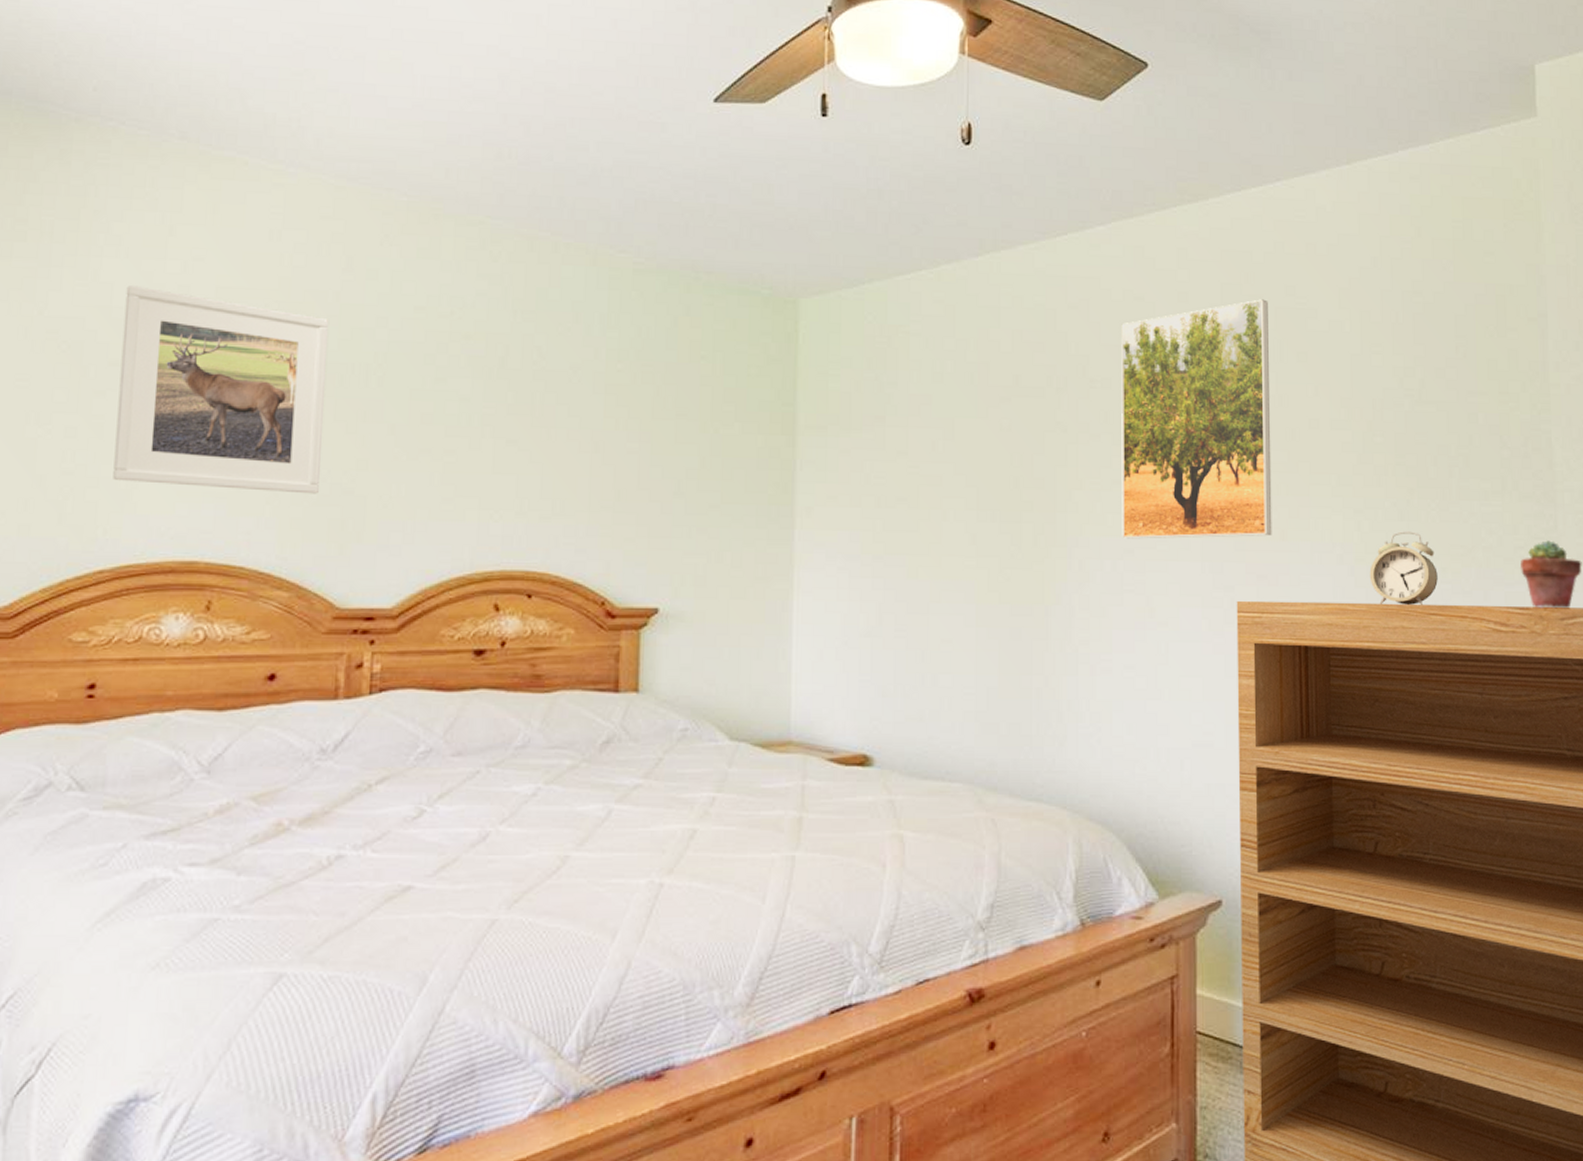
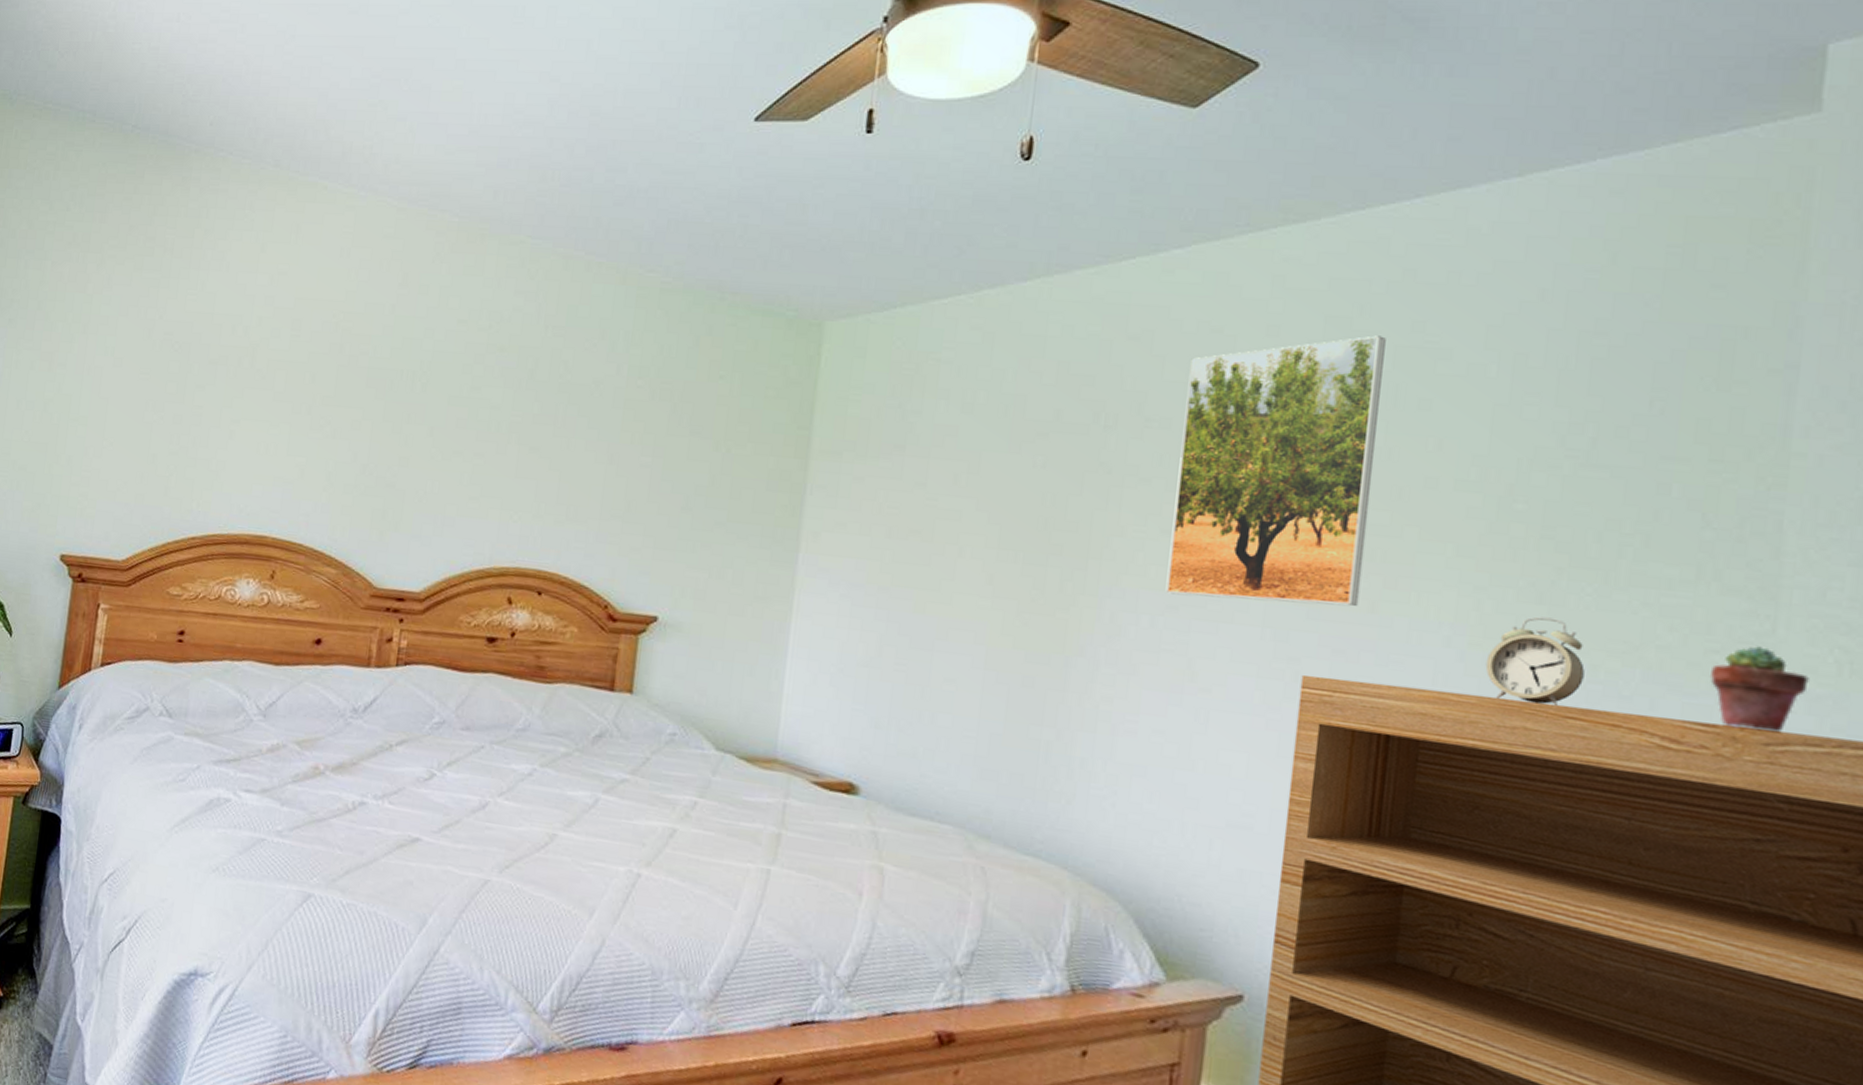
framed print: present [113,286,330,494] -> none [206,295,385,485]

